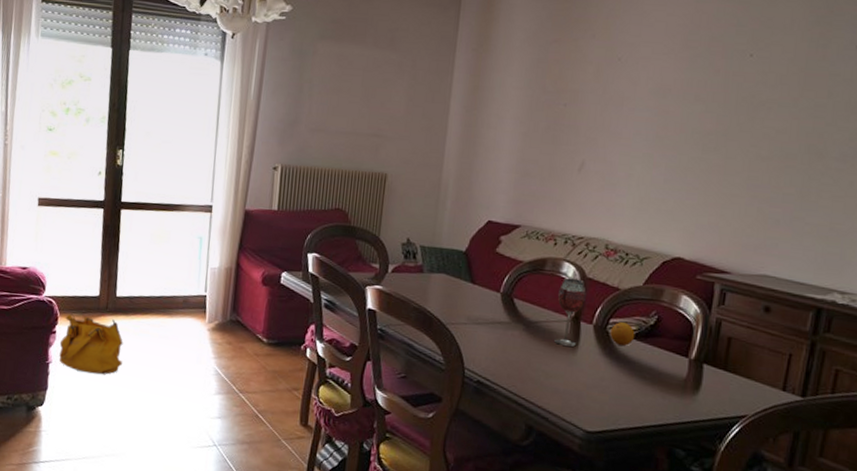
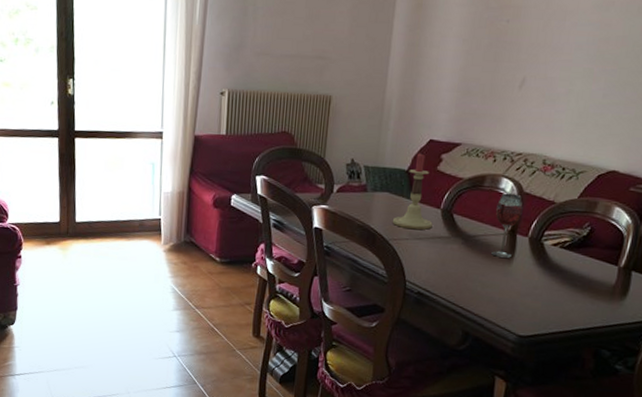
handbag: present [59,314,123,374] -> none [25,239,85,294]
candlestick: none [449,234,492,315] -> present [392,153,433,230]
fruit: present [610,322,635,347] -> none [544,234,569,257]

